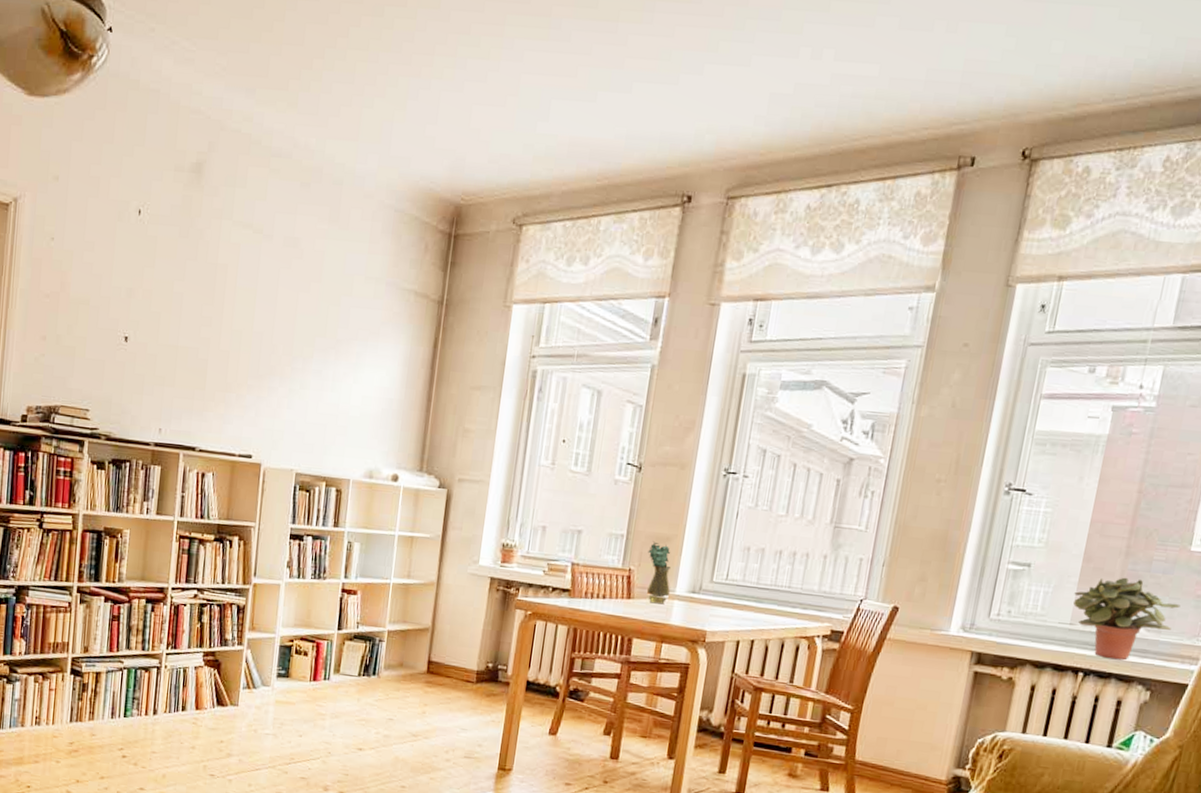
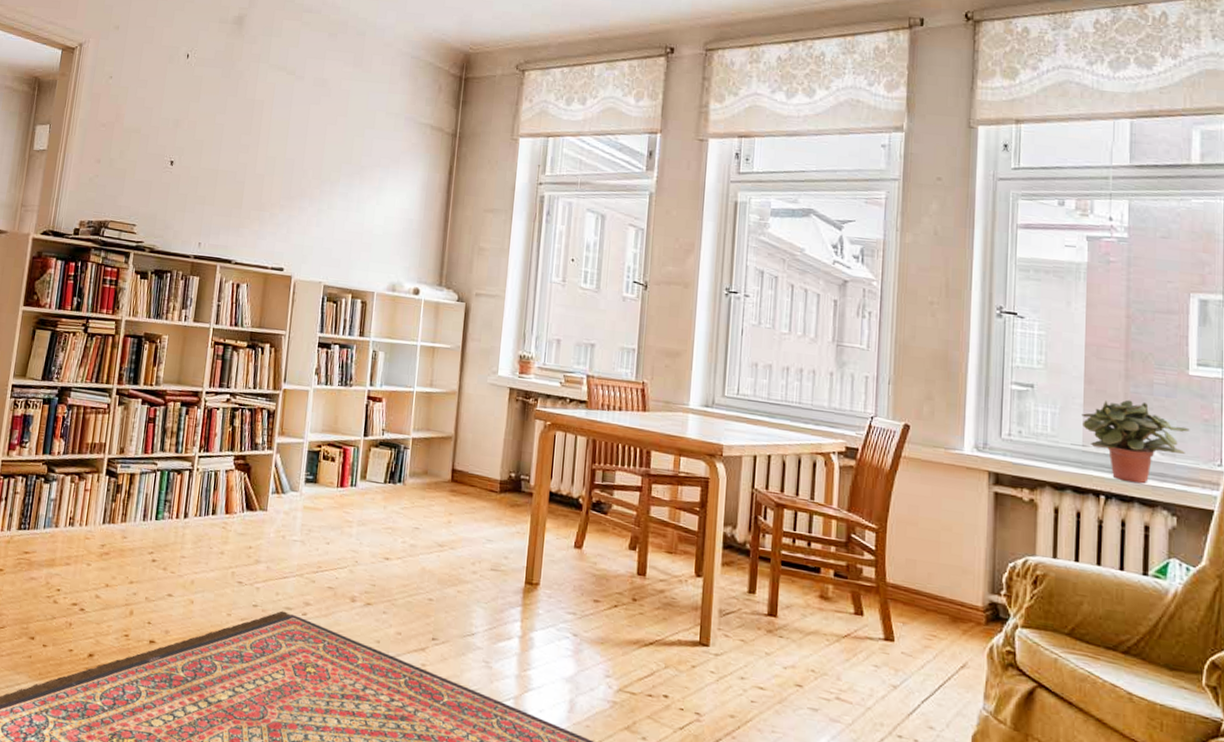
vase: present [647,541,671,605] -> none [659,356,685,418]

